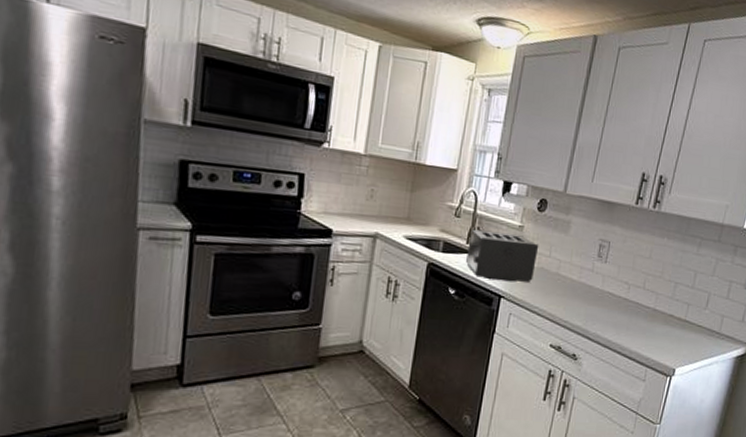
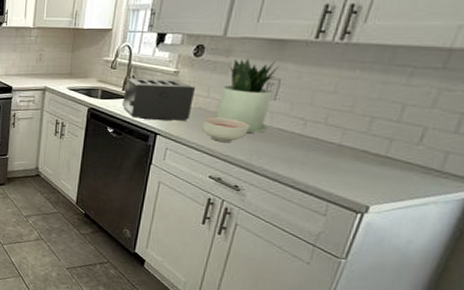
bowl: none [543,278,586,306] -> present [201,117,251,142]
planter: none [556,217,610,297] -> present [215,58,281,133]

